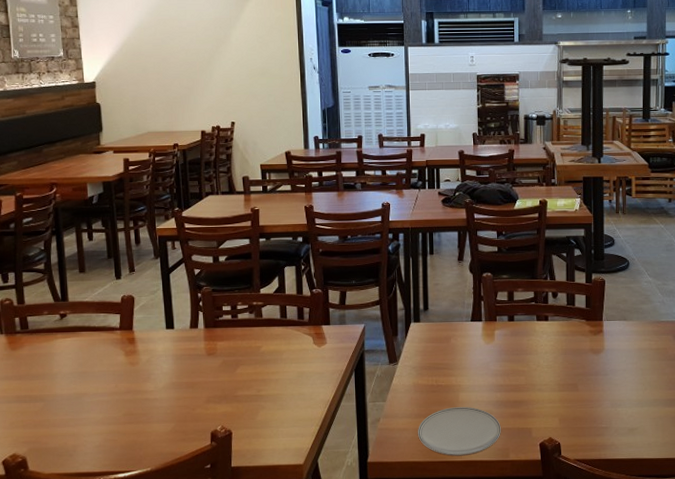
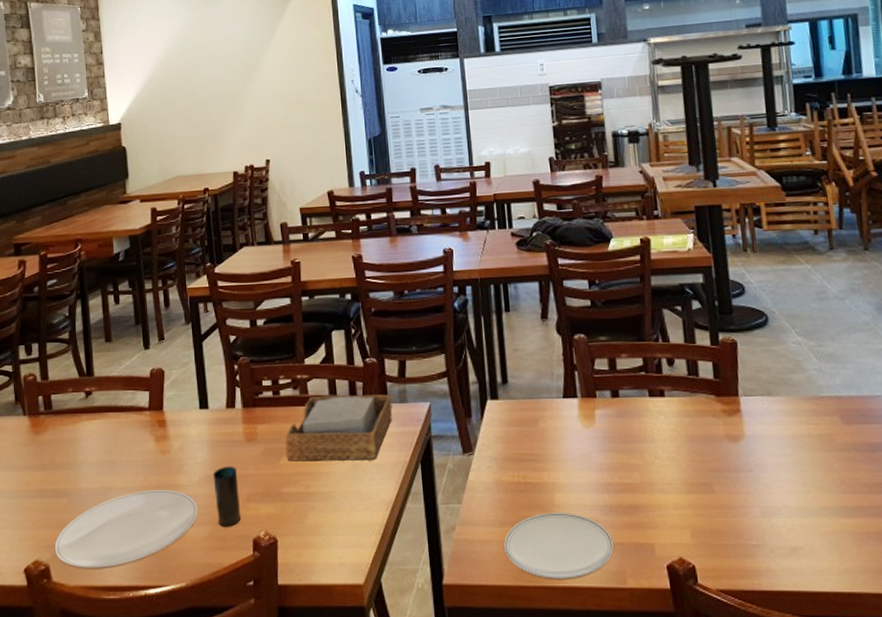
plate: none [31,394,163,460] -> present [54,489,198,569]
cup: none [177,375,201,423] -> present [213,466,241,527]
napkin holder: none [241,317,334,371] -> present [285,394,393,462]

